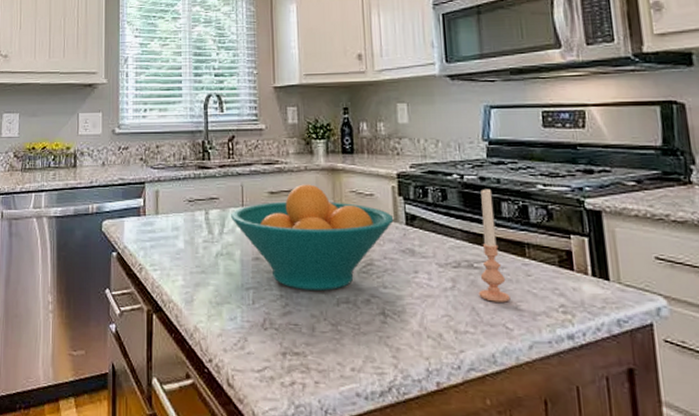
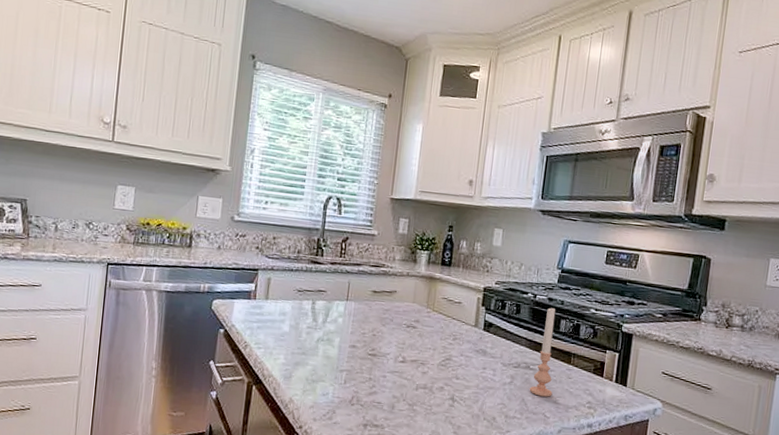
fruit bowl: present [231,184,394,291] -> none [335,287,475,378]

